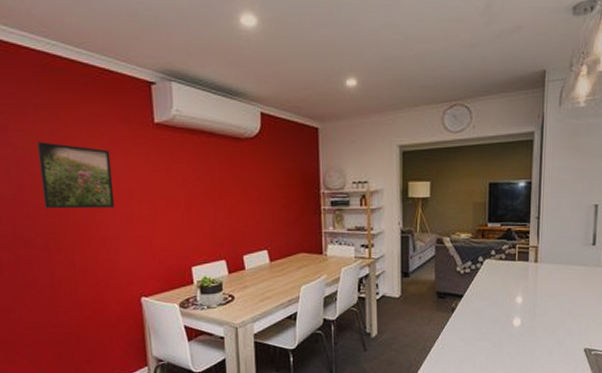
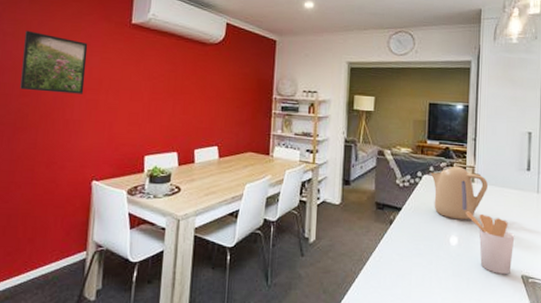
kettle: none [492,247,551,301] -> present [430,166,488,220]
utensil holder: none [529,292,579,349] -> present [466,211,515,274]

